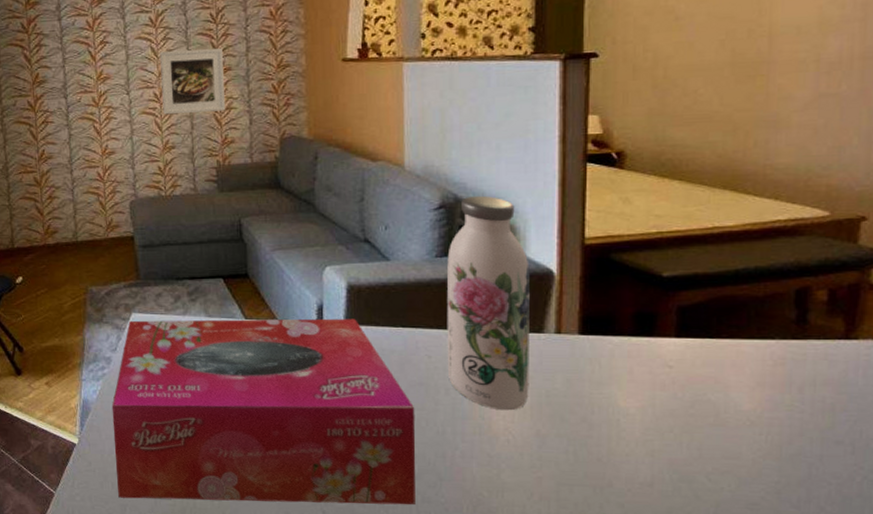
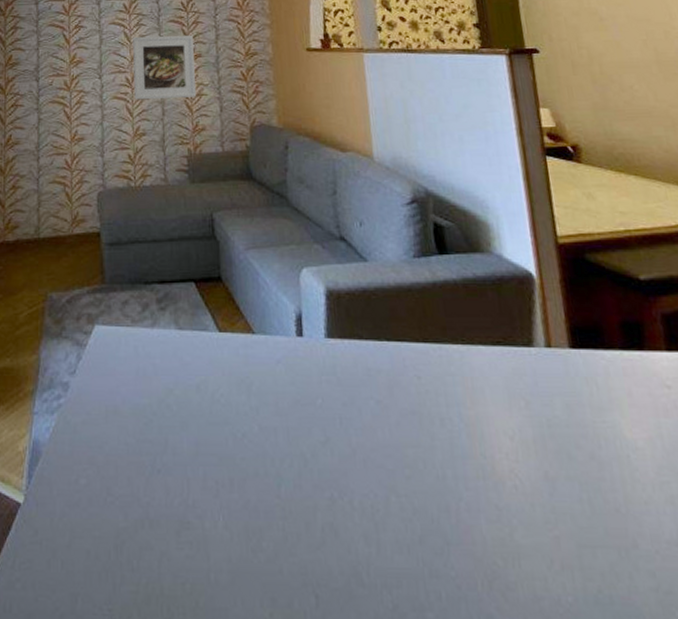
tissue box: present [111,318,416,505] -> none [66,331,422,584]
water bottle: present [446,195,530,411] -> none [425,189,529,446]

